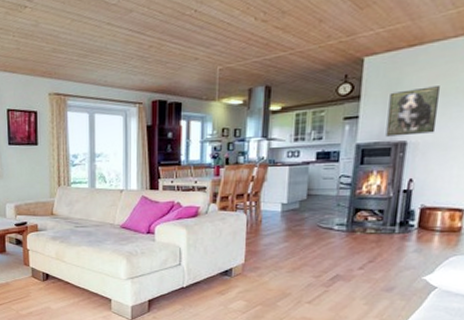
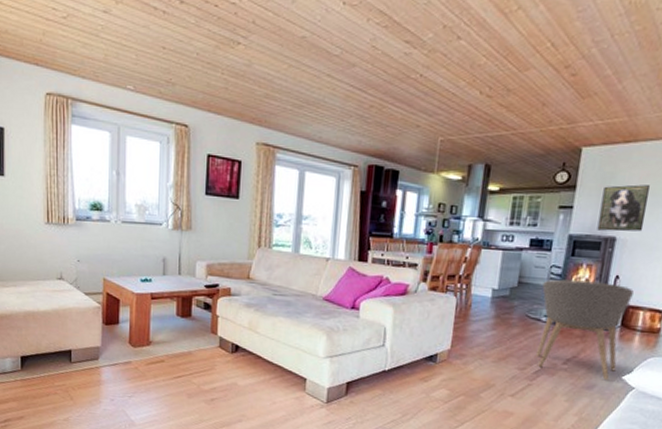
armchair: none [331,187,429,282] -> present [537,279,634,381]

